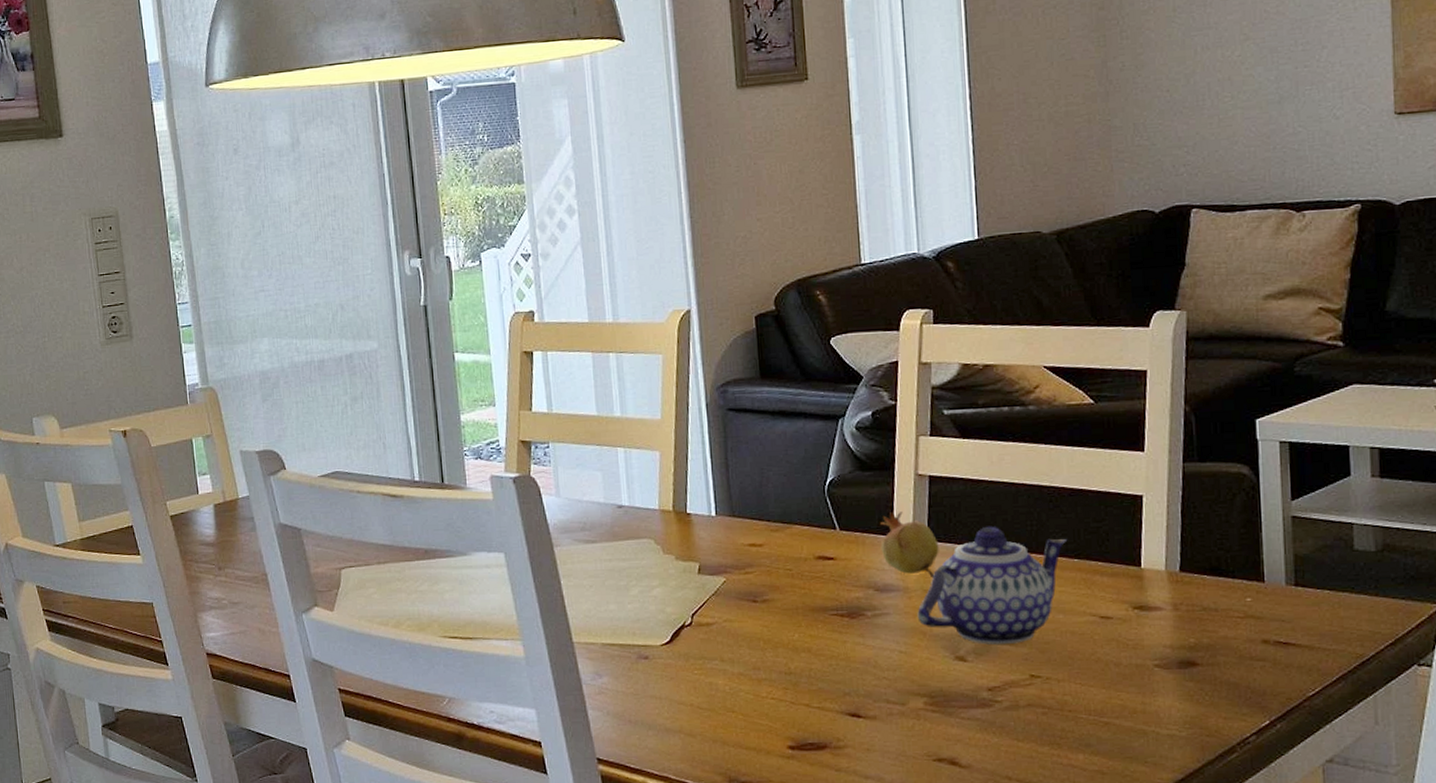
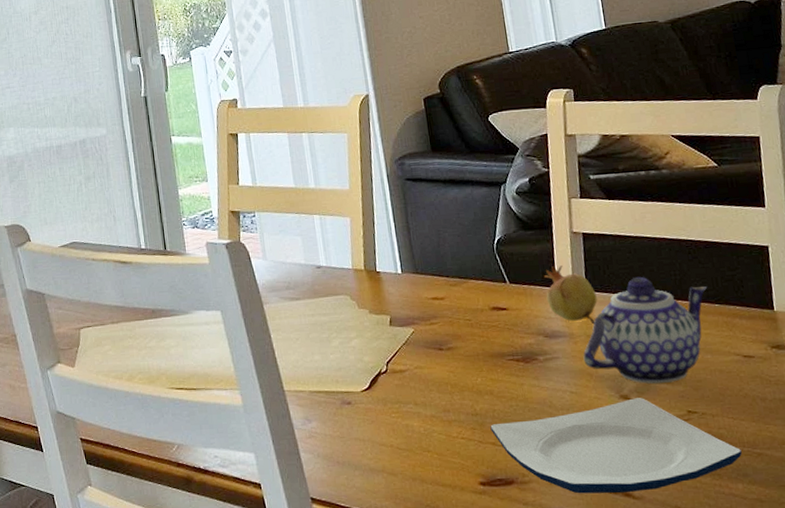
plate: none [805,659,1087,762] -> present [490,398,742,494]

